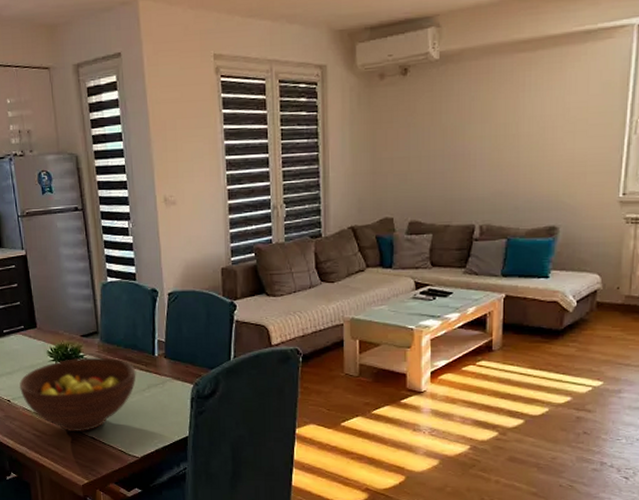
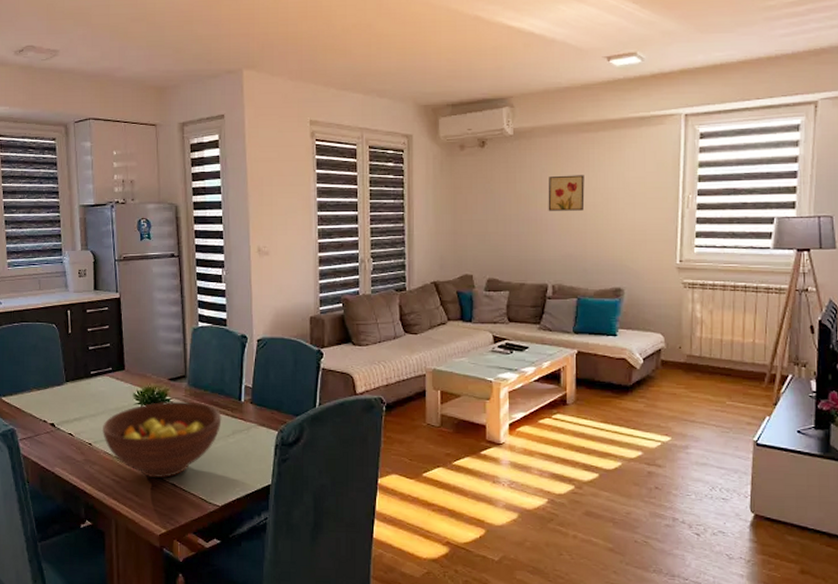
wall art: none [477,101,519,144] -> present [548,175,585,211]

